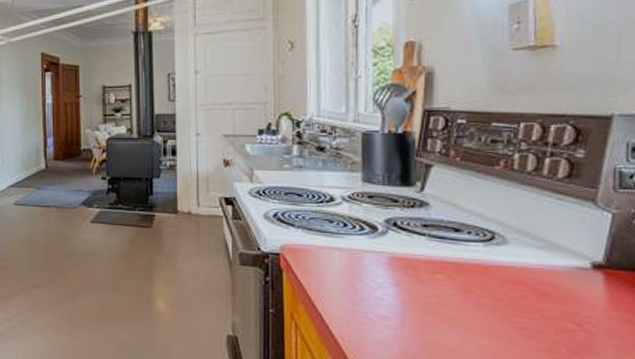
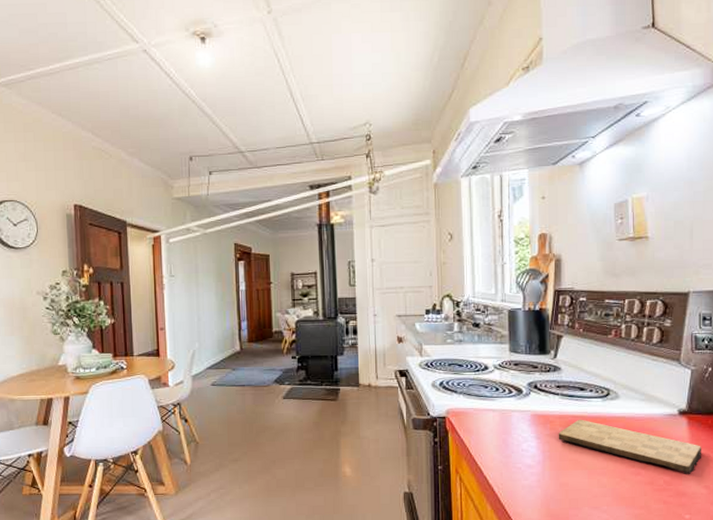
cutting board: none [423,266,624,344] -> present [558,419,701,474]

